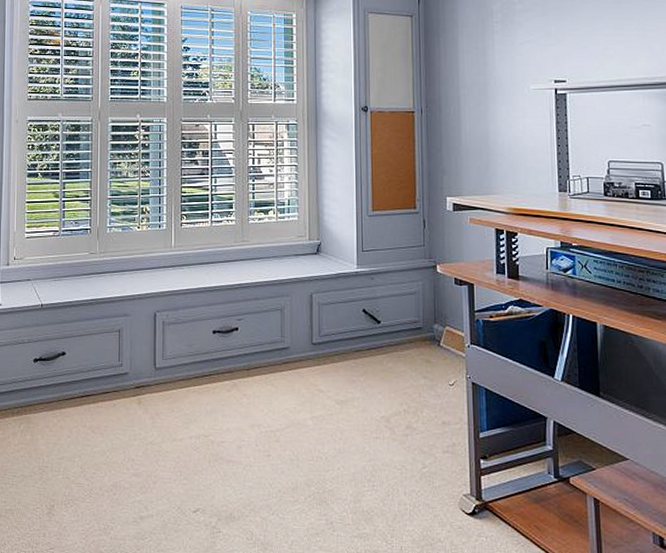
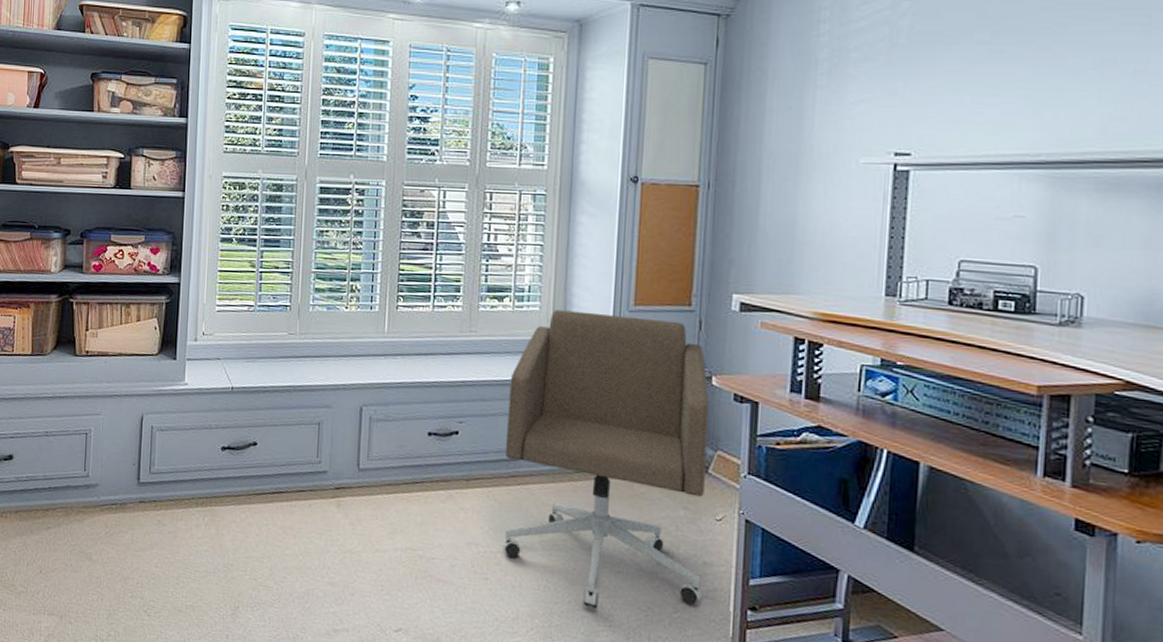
office chair: none [277,218,444,472] -> present [502,309,709,608]

